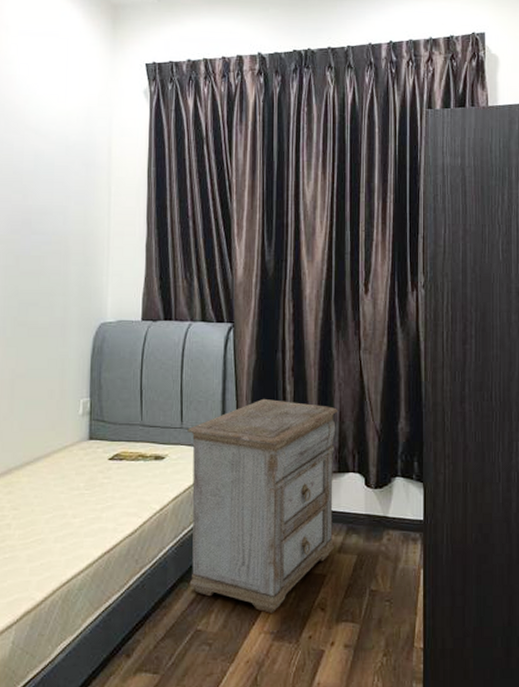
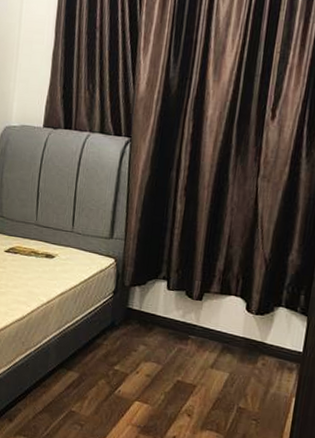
nightstand: present [187,398,339,613] -> none [68,213,228,410]

